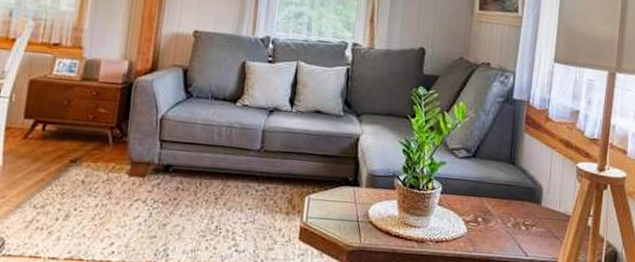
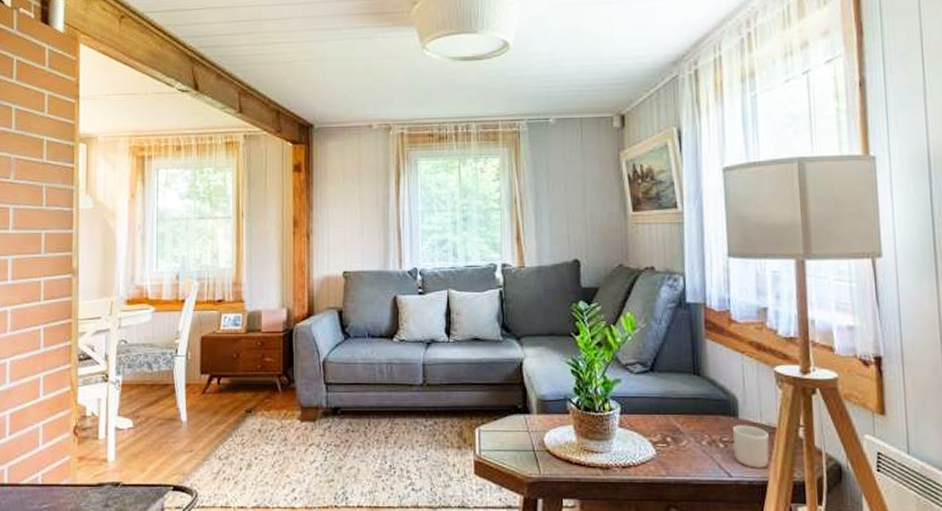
mug: none [533,211,564,250] -> present [732,425,770,468]

